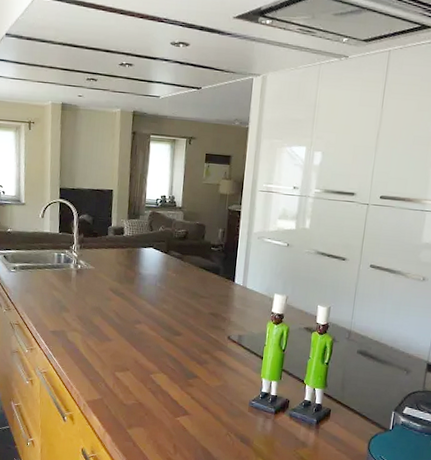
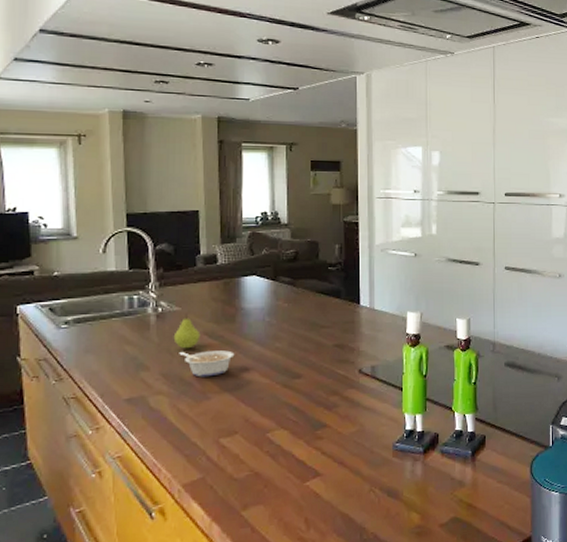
fruit: none [87,272,108,300] -> present [173,313,201,349]
legume: none [91,301,132,324] -> present [179,350,235,377]

